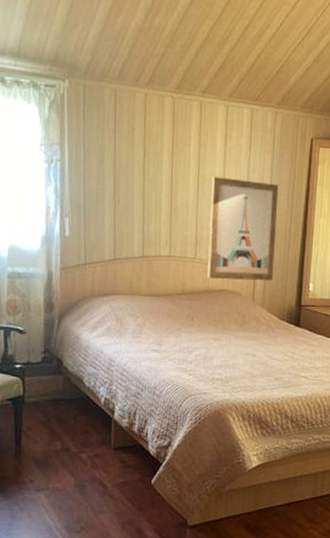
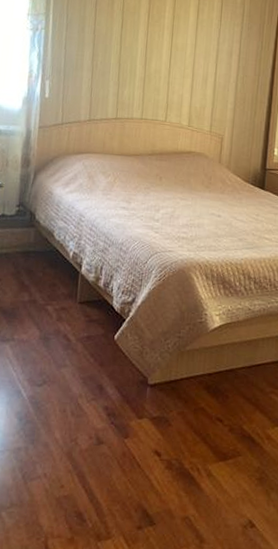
wall art: present [207,177,279,281] -> none [177,46,247,145]

